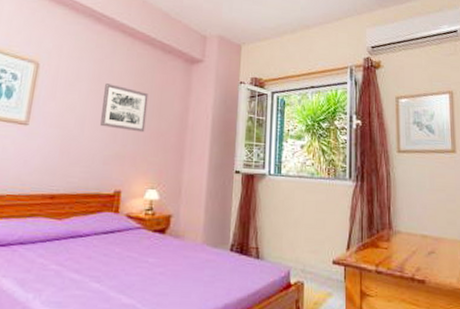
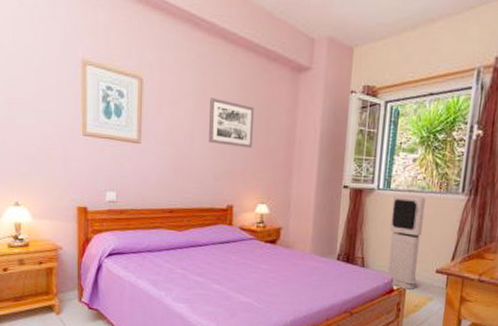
air purifier: none [283,180,316,284] -> present [387,194,426,290]

